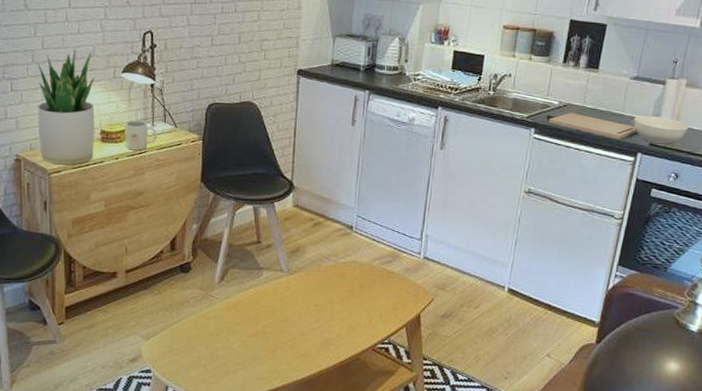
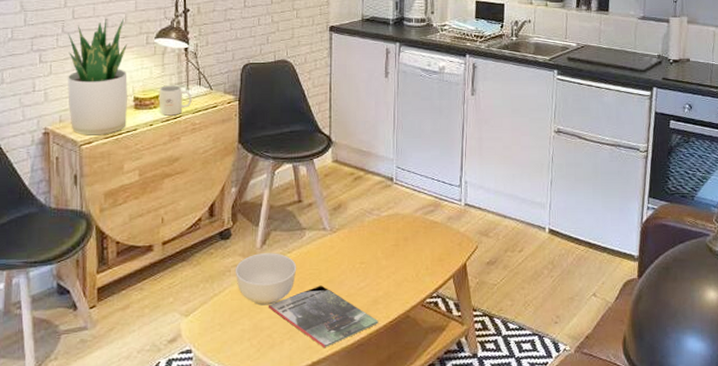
bowl: none [193,288,253,337] -> present [235,253,297,306]
magazine: none [224,323,329,381] -> present [269,285,379,349]
cutting board: present [548,112,638,140] -> none [569,53,651,76]
bowl: present [634,116,689,145] -> none [646,52,695,78]

